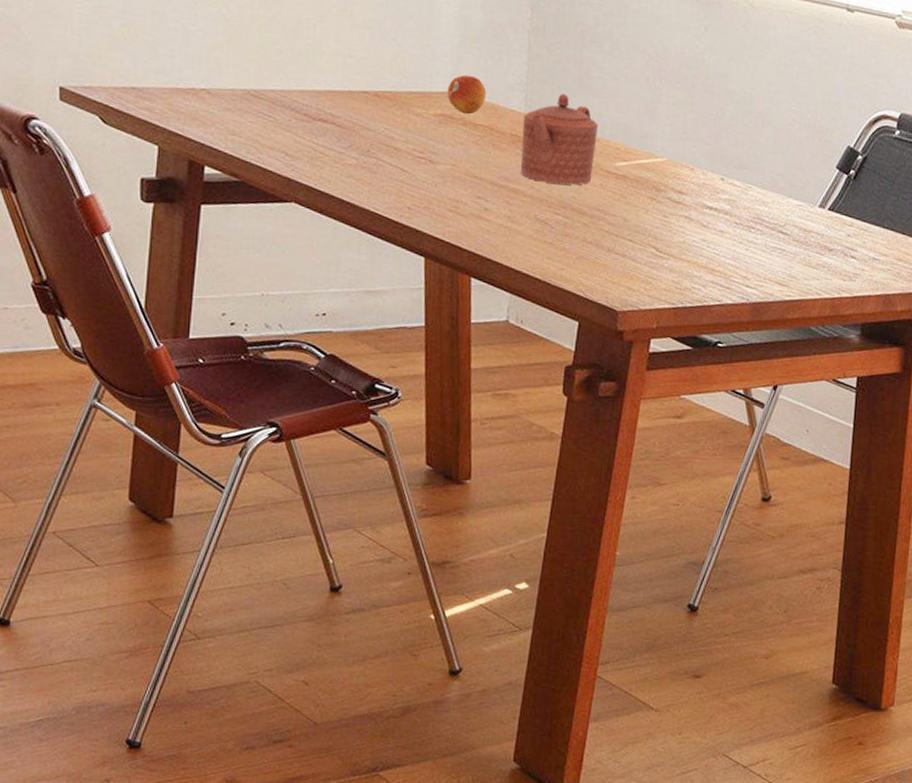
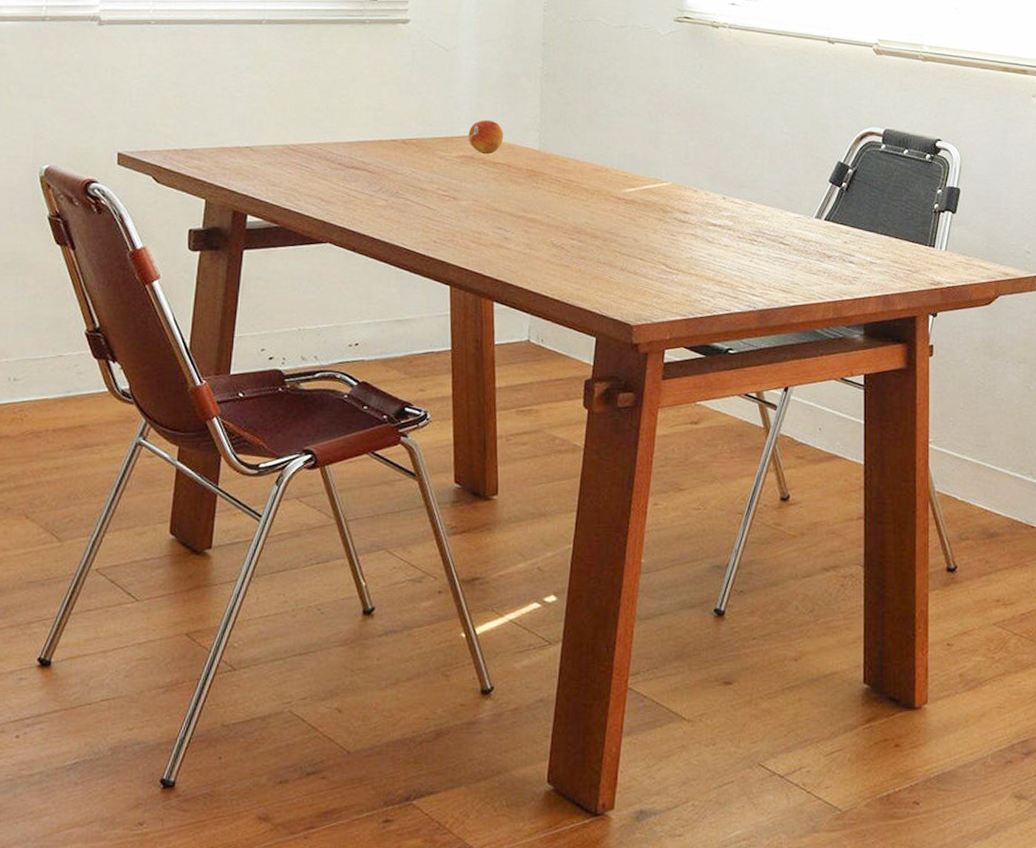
teapot: present [520,94,598,185] -> none [536,131,607,212]

